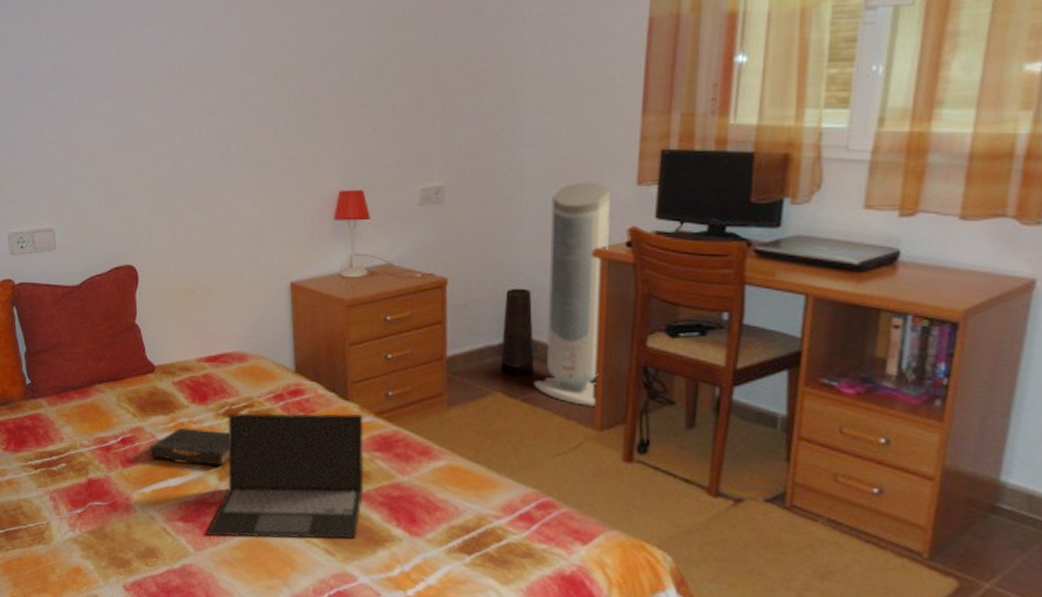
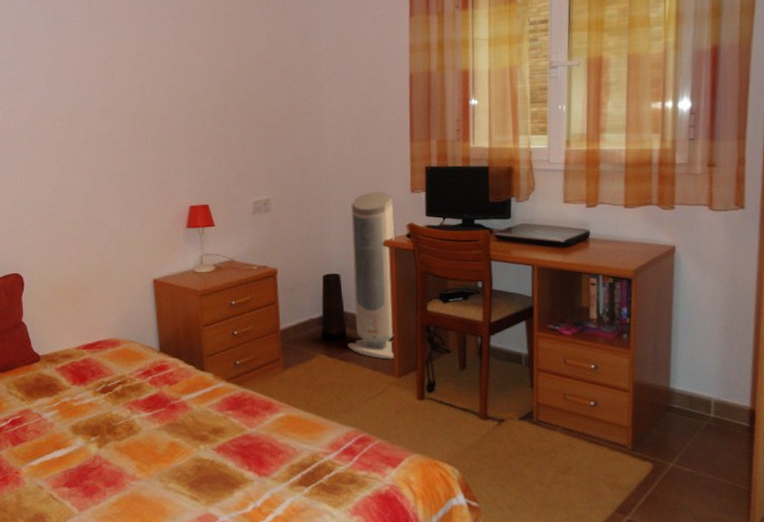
book: present [149,428,230,466] -> none [36,406,108,437]
laptop: present [205,412,365,540] -> none [88,382,221,497]

